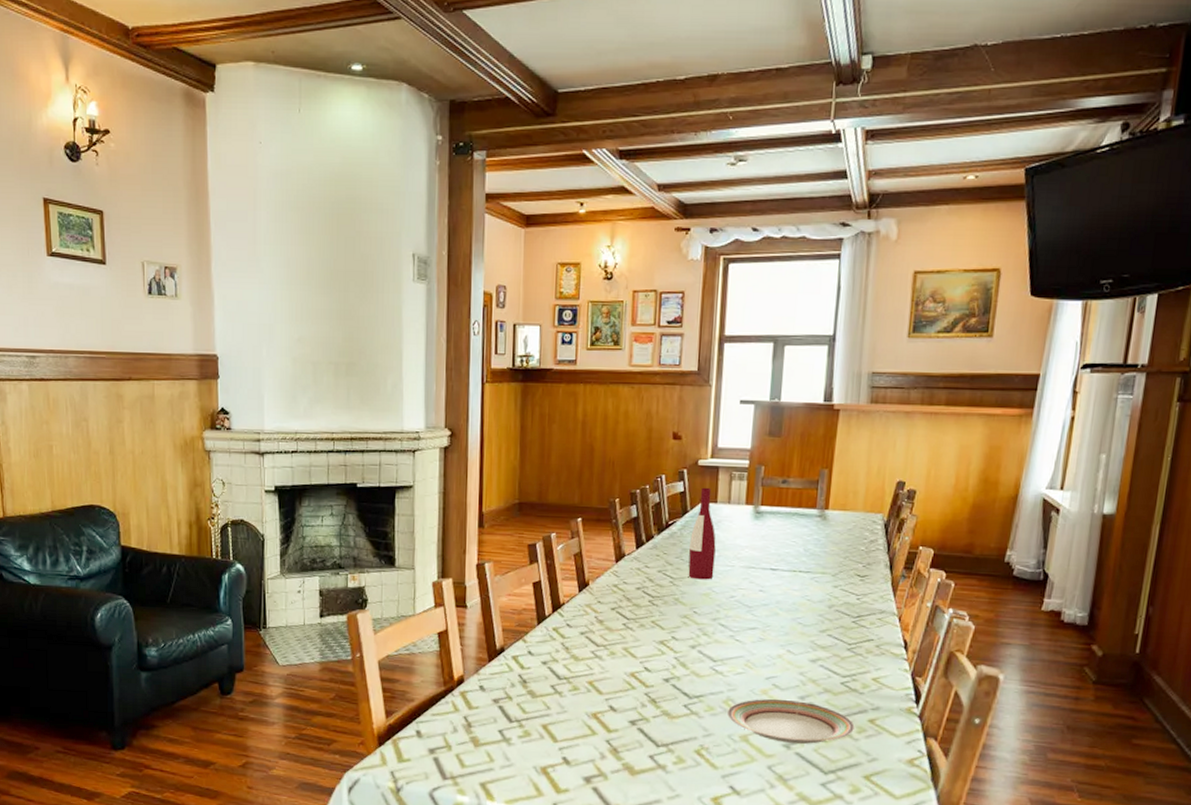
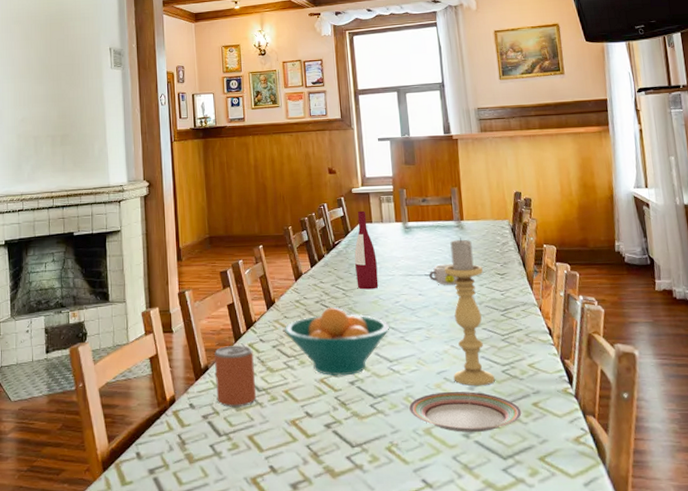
beverage can: none [511,628,557,694] -> present [214,345,257,407]
fruit bowl: none [596,595,720,672] -> present [284,306,390,376]
bowl: none [775,558,809,585] -> present [429,264,458,286]
candle holder: none [784,529,841,697] -> present [444,237,495,387]

